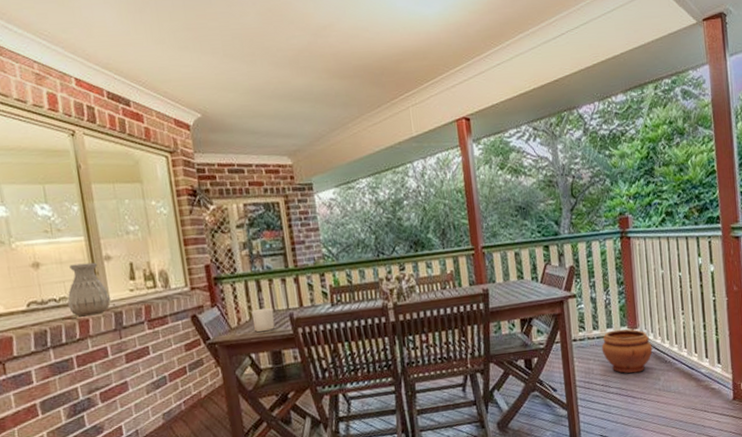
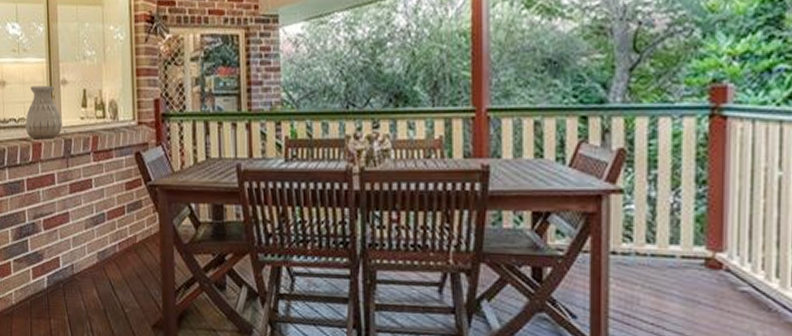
mug: present [251,307,275,333] -> none [196,153,220,181]
planter pot: present [601,329,653,374] -> none [657,248,747,318]

